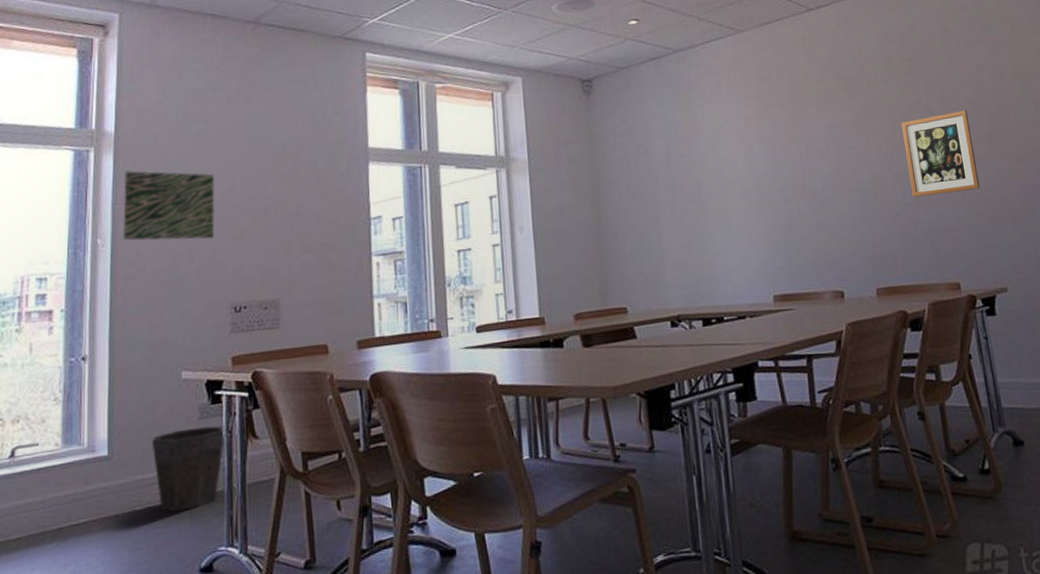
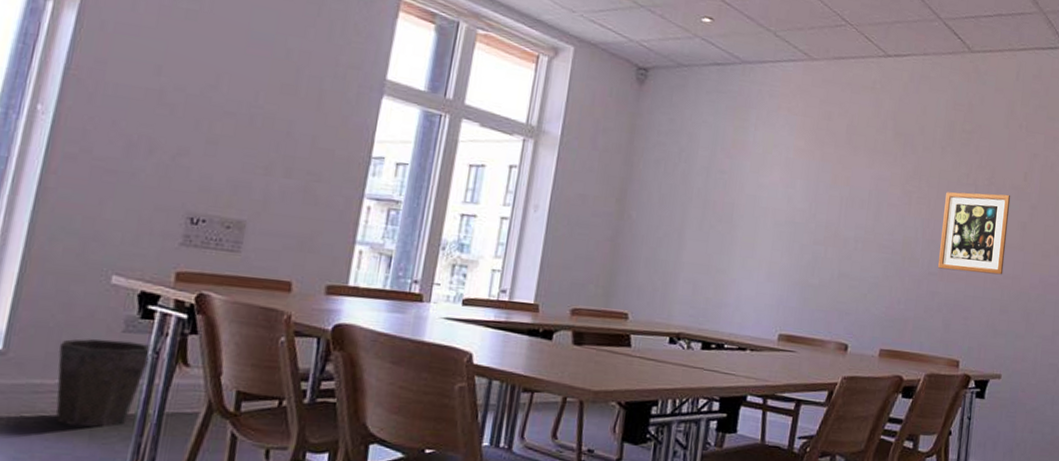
wall art: present [123,170,215,241] -> none [71,34,197,137]

